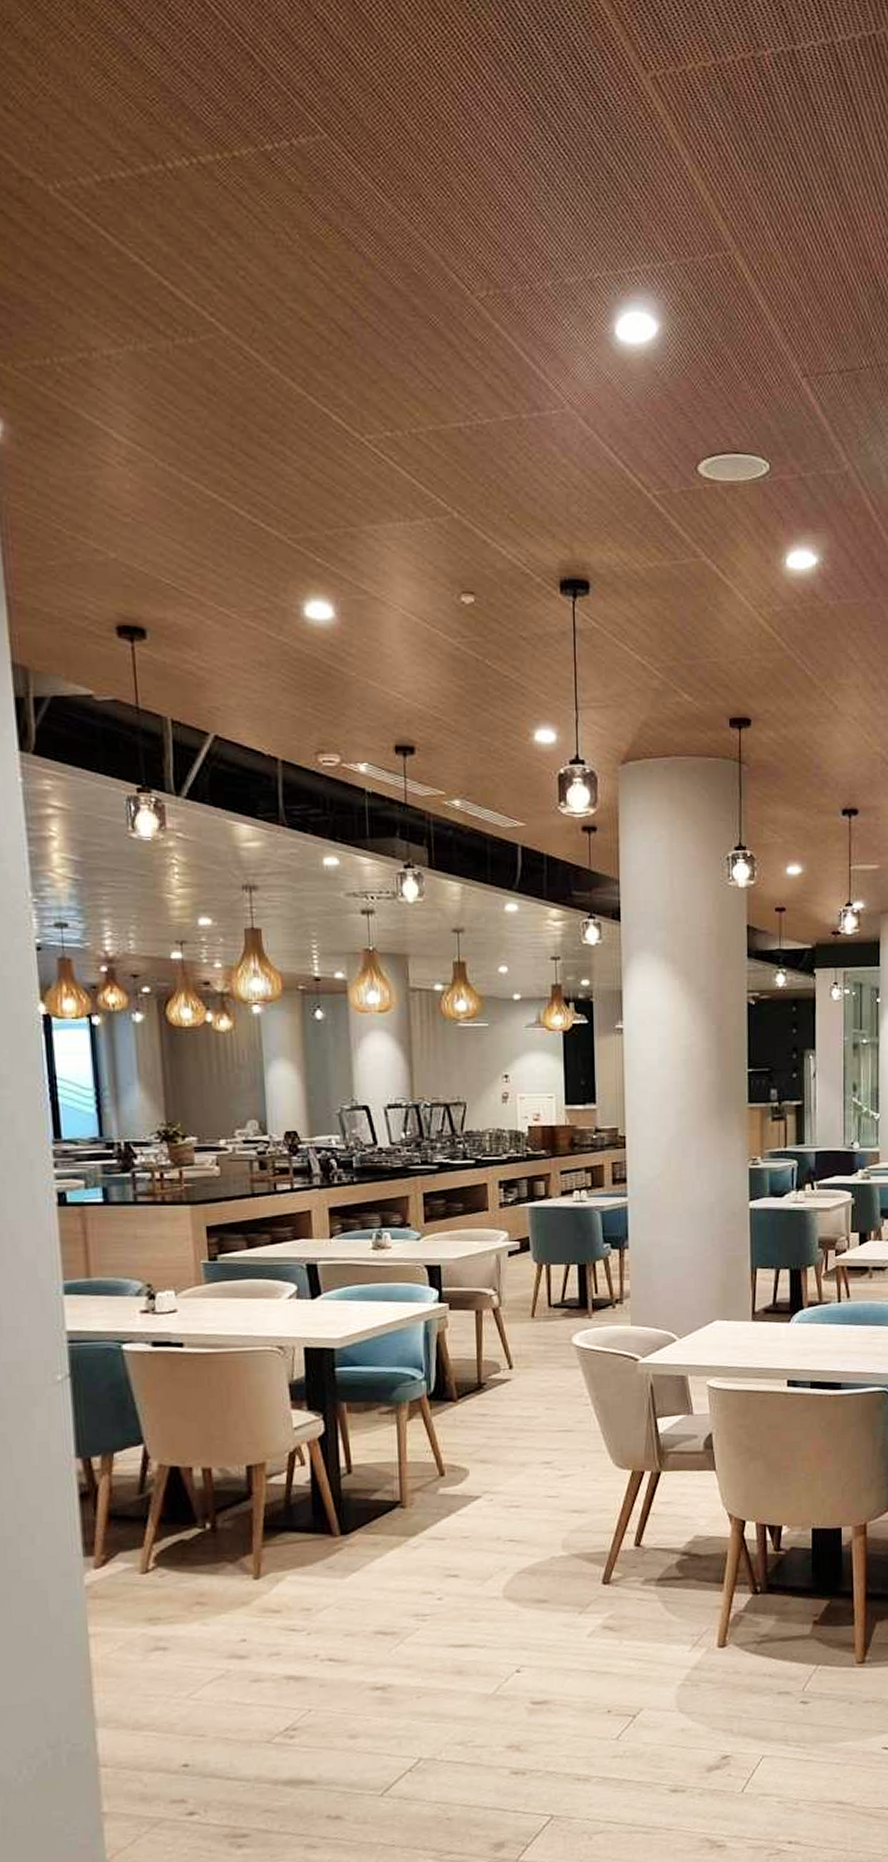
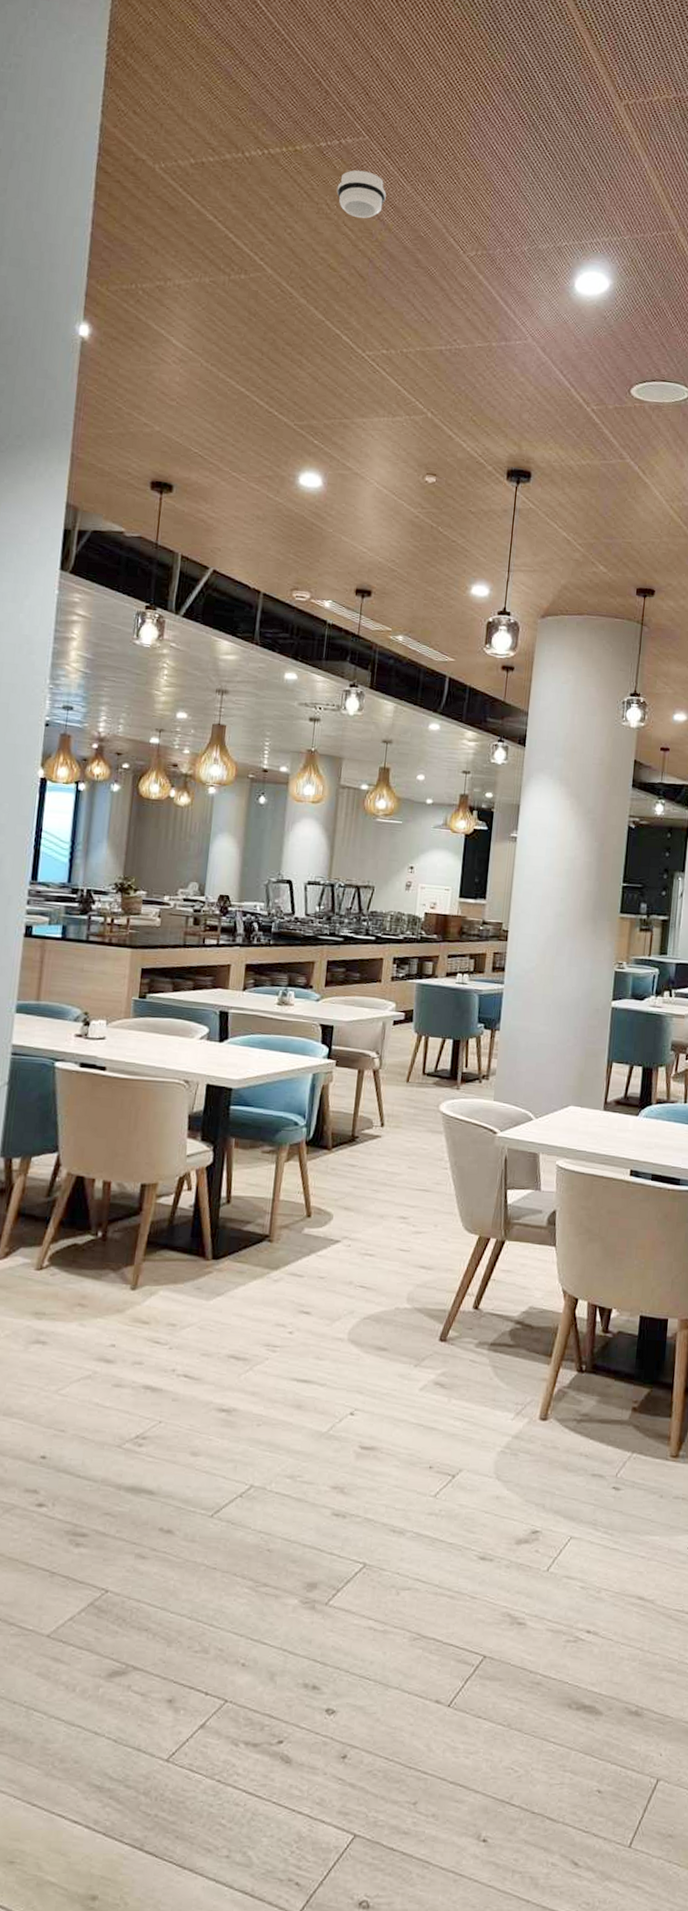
smoke detector: none [296,182,362,252] -> present [336,170,386,219]

